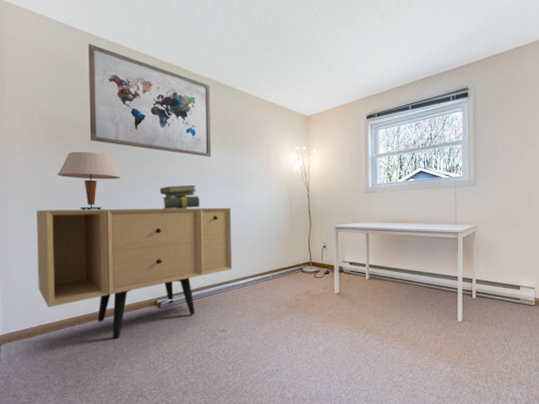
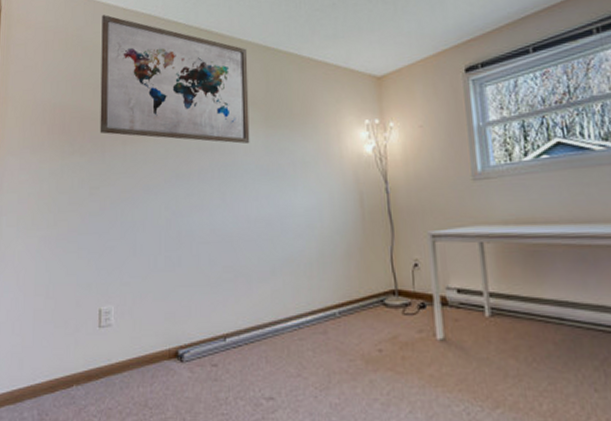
sideboard: present [37,207,232,339] -> none [30,211,282,408]
table lamp: present [57,151,120,210] -> none [60,147,134,225]
stack of books: present [160,184,200,210] -> none [184,182,236,219]

